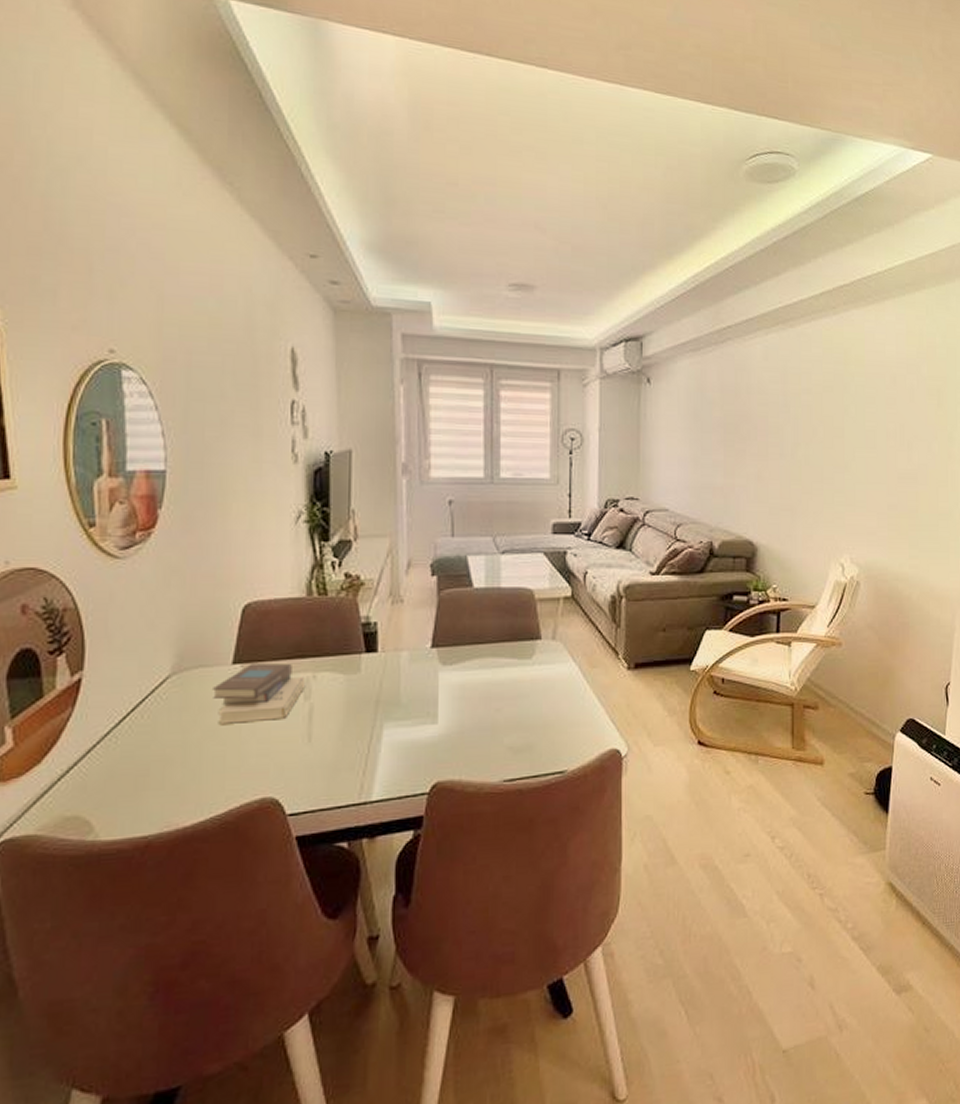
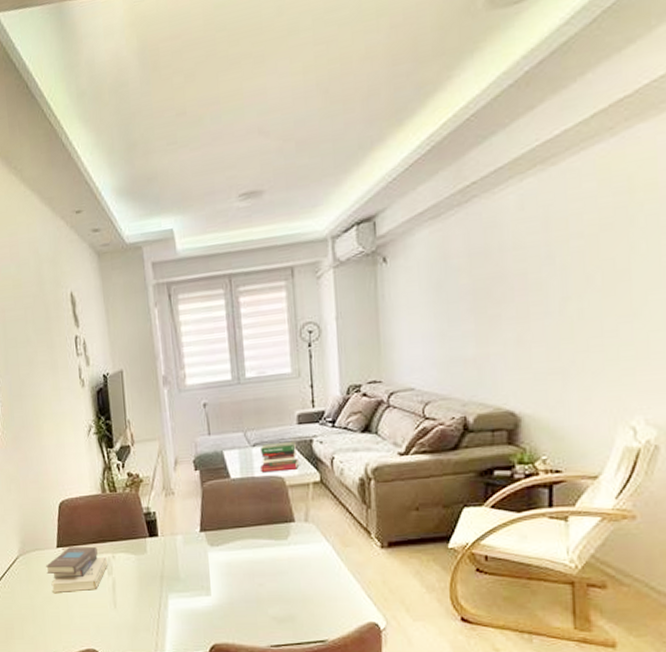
books: none [509,551,550,584] -> present [261,440,299,473]

